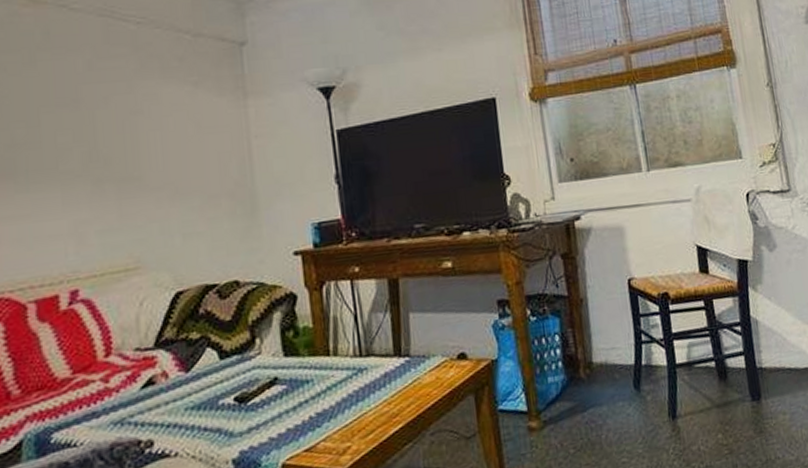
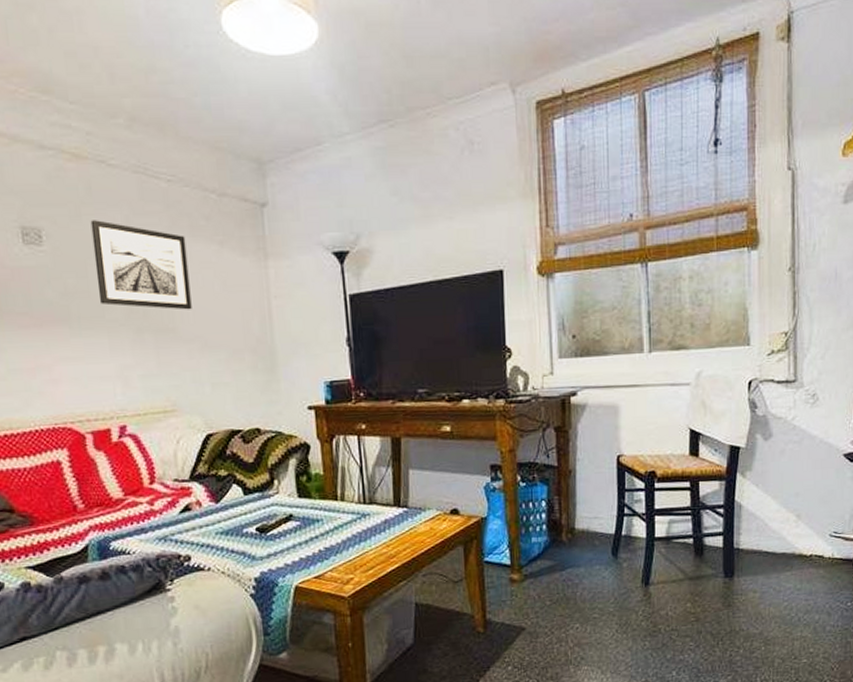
wall art: none [46,65,161,156] -> present [90,220,192,310]

